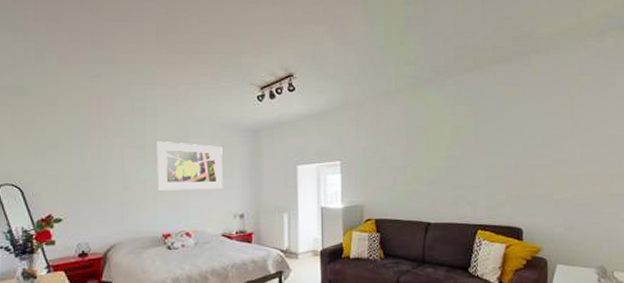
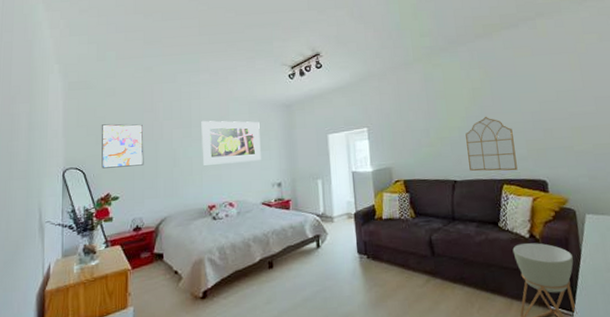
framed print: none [40,137,91,187] -> present [101,124,144,169]
mirror: none [444,157,494,217] -> present [465,116,518,172]

